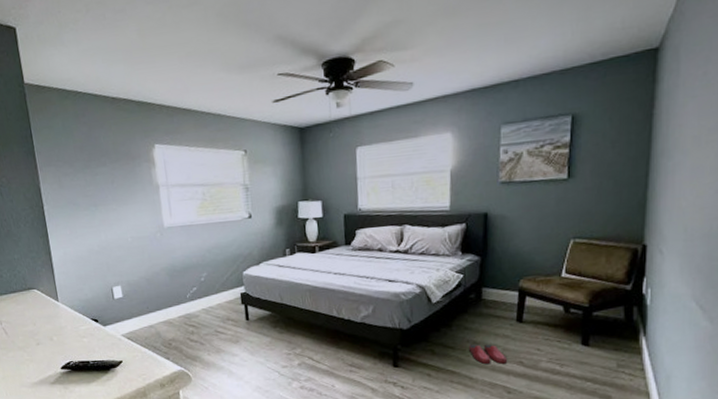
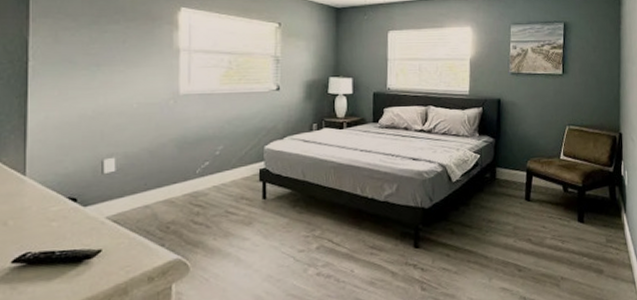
slippers: present [469,344,507,365] -> none [485,222,517,243]

